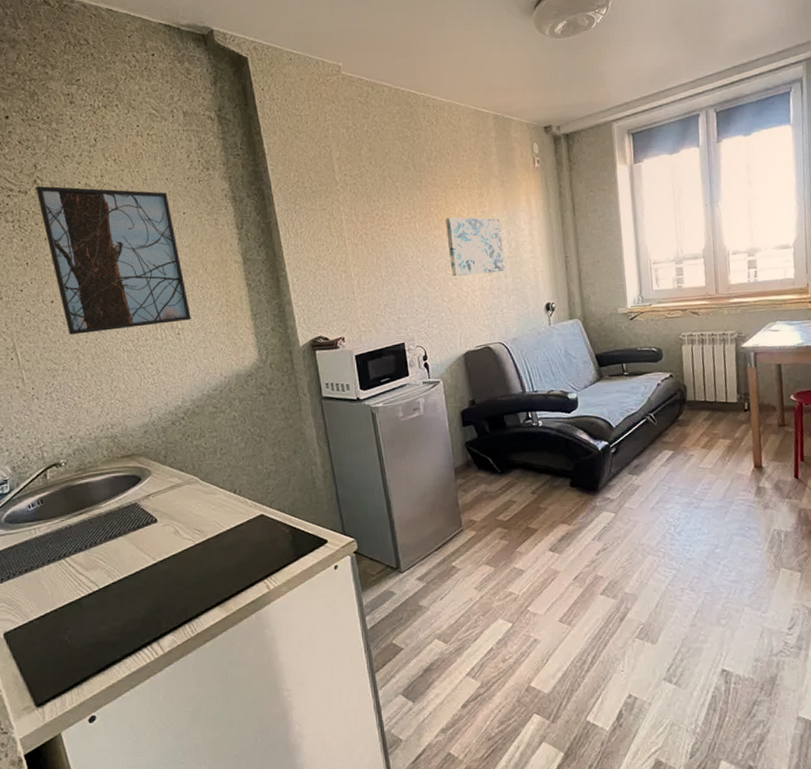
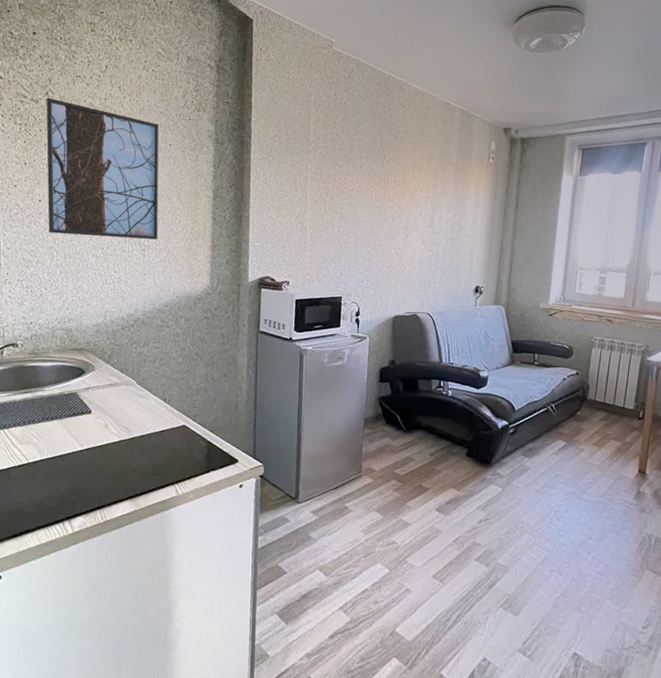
wall art: present [445,217,505,277] -> none [396,193,448,250]

